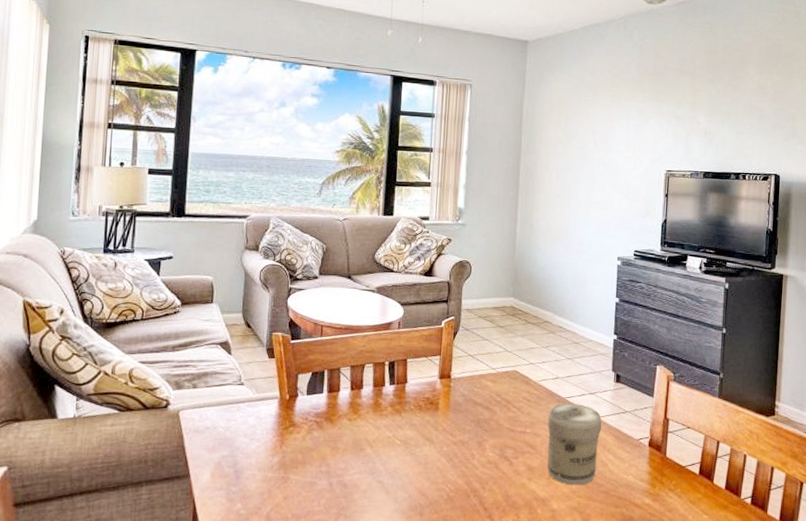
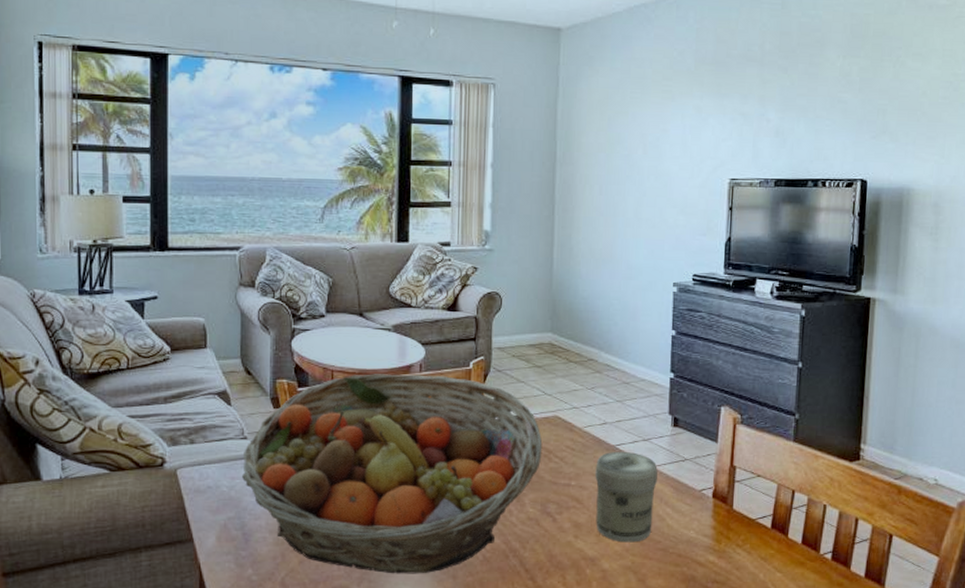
fruit basket: none [237,329,503,511] -> present [242,374,543,574]

